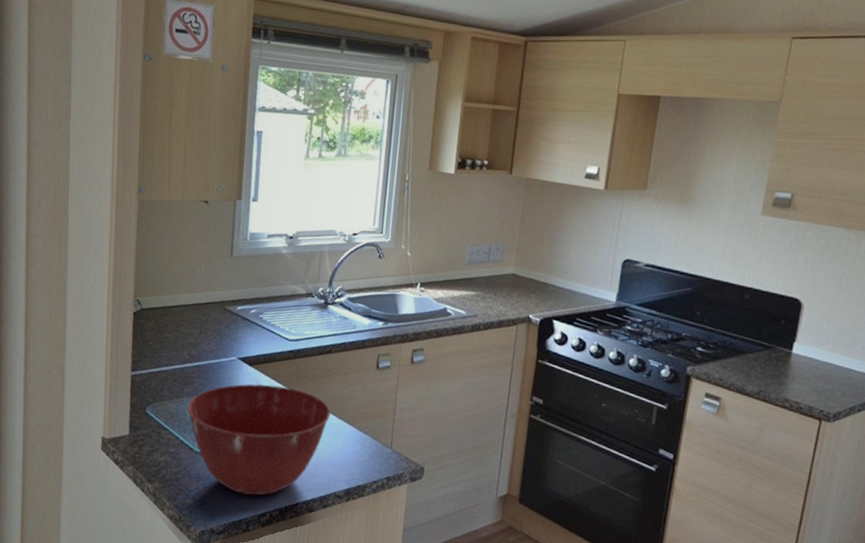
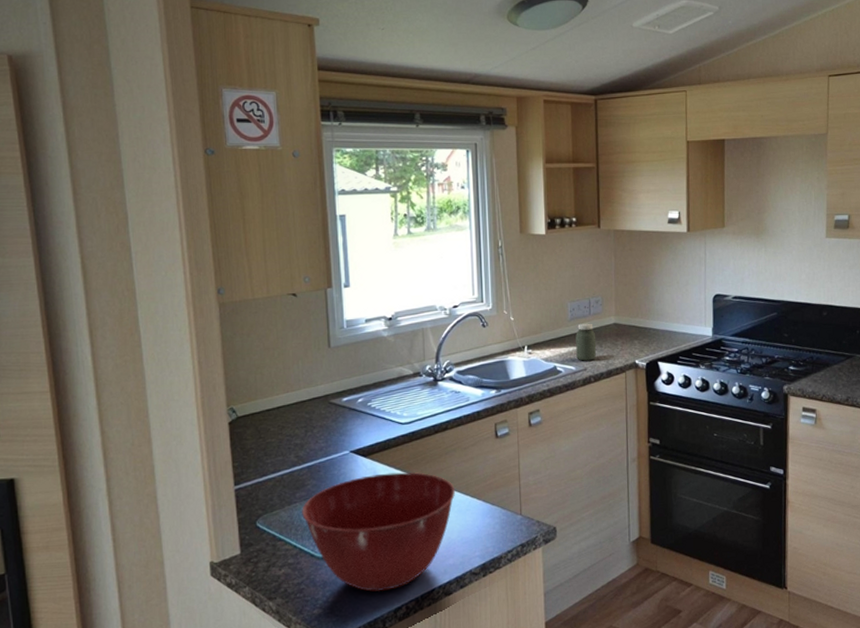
jar: none [468,268,492,308] -> present [575,323,597,361]

